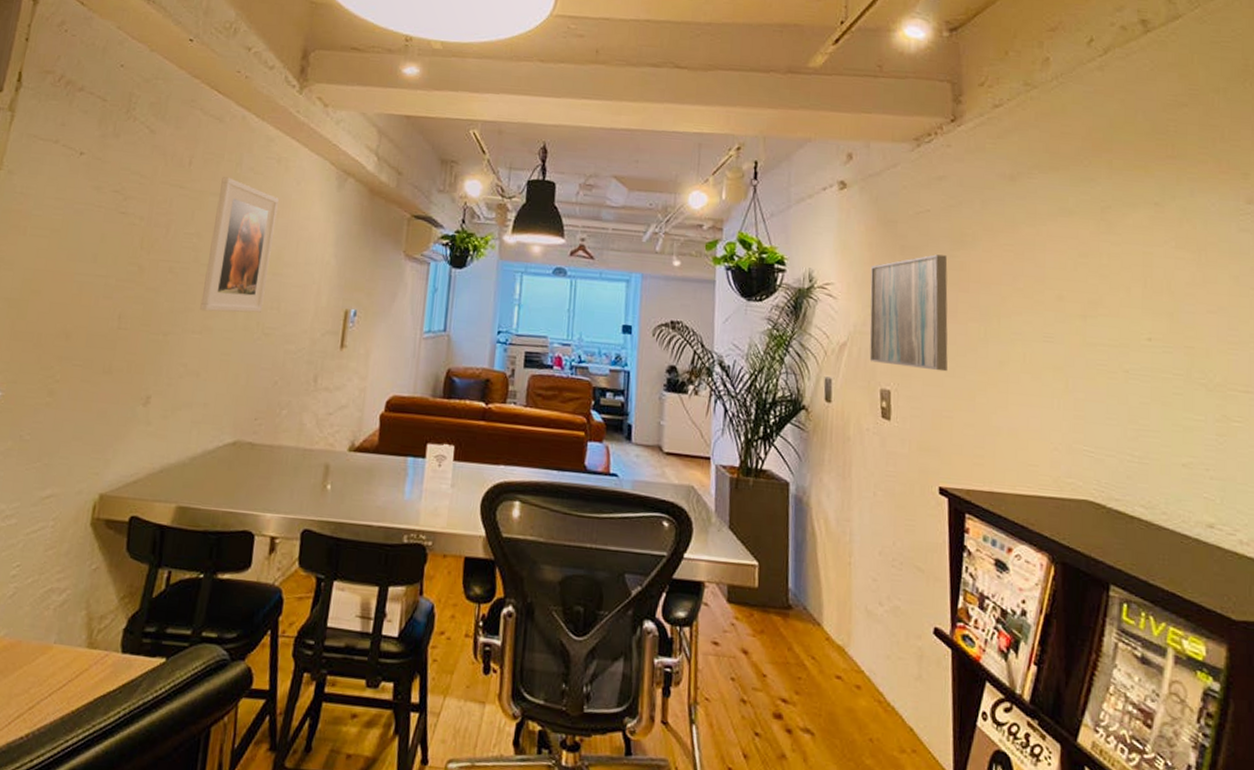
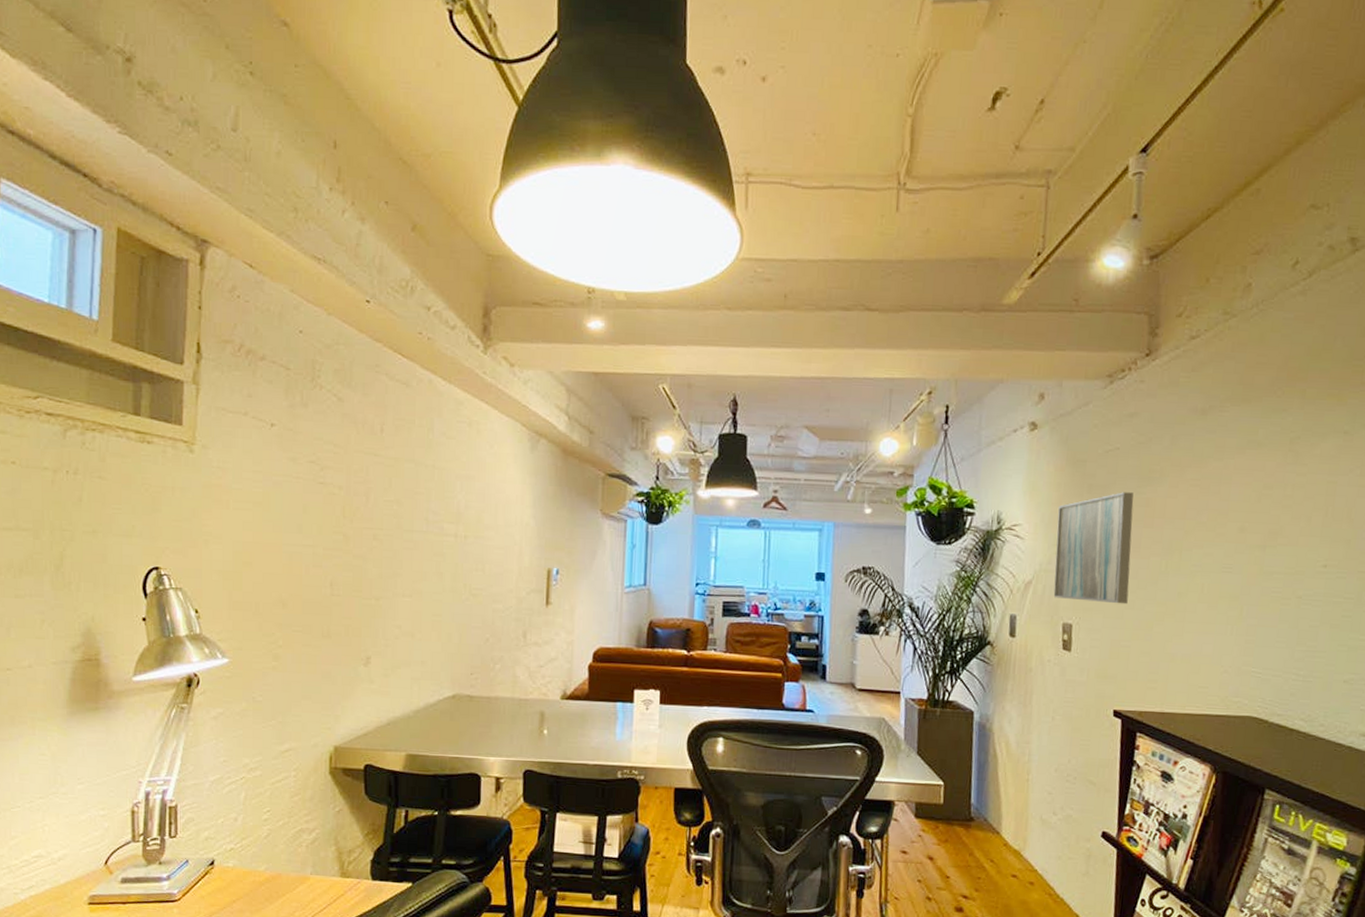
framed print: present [200,177,279,313] -> none [408,443,473,576]

